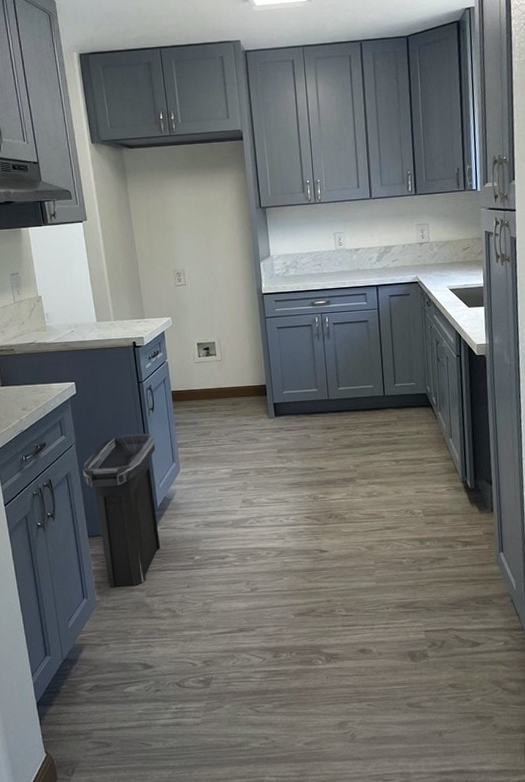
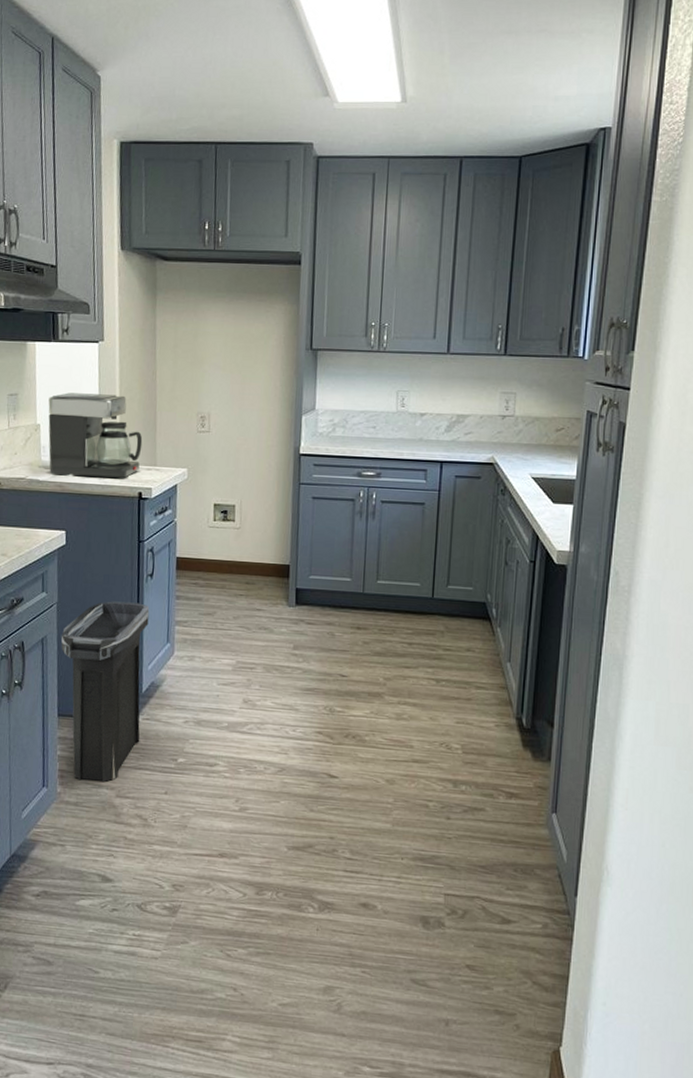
coffee maker: none [46,263,131,336] -> present [48,392,143,478]

